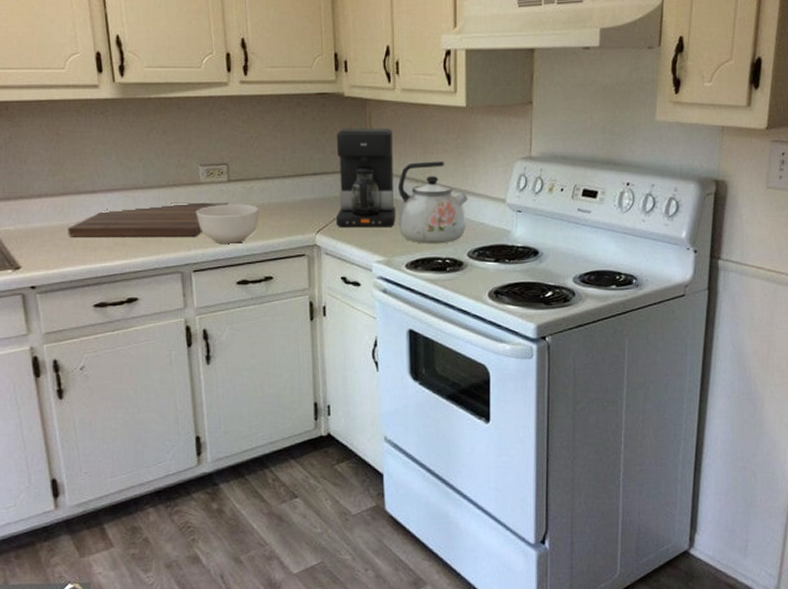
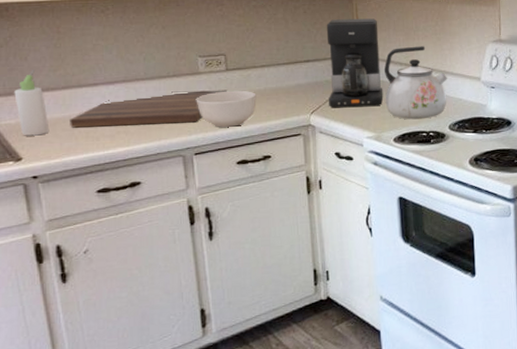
bottle: none [13,174,48,244] -> present [14,70,50,136]

